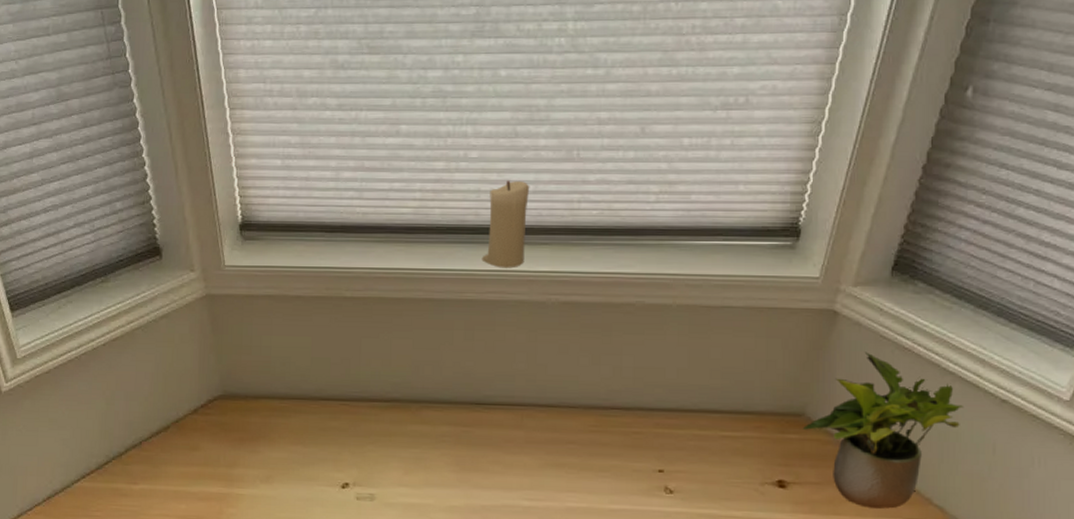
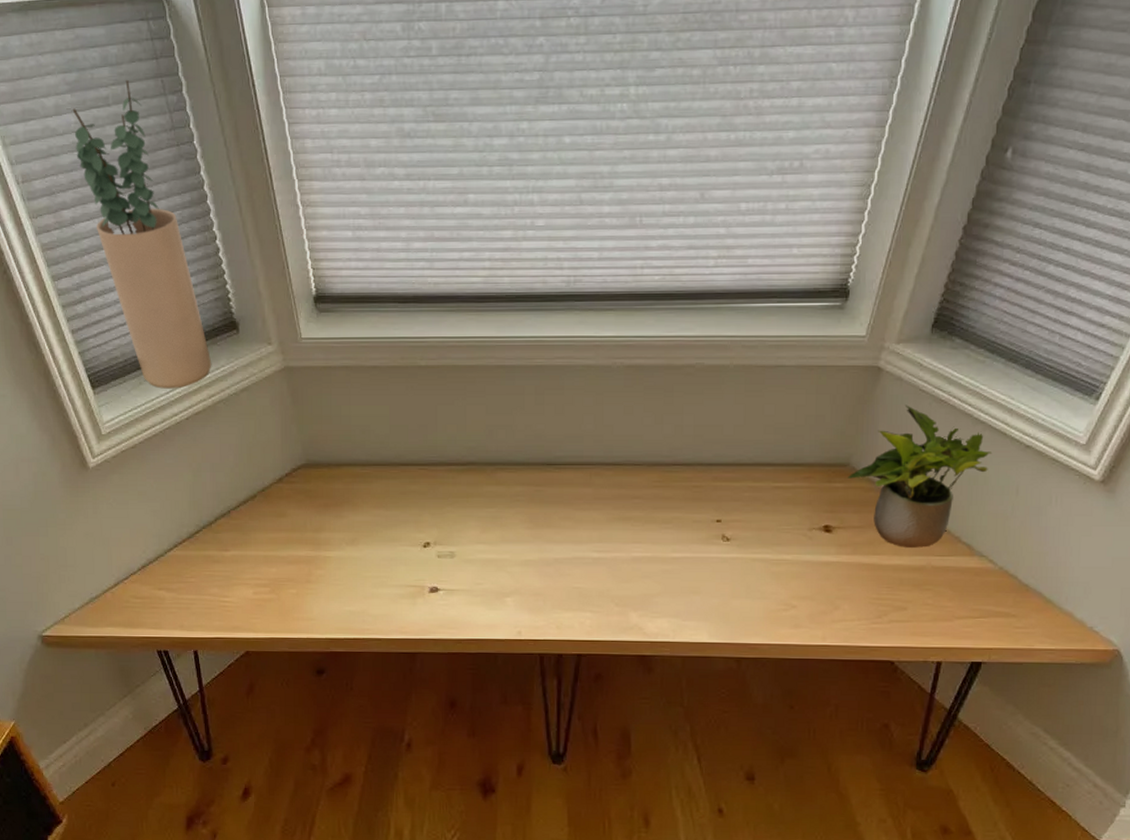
vase: none [13,10,133,314] -> present [72,79,212,389]
candle: present [481,180,530,269] -> none [550,247,595,334]

